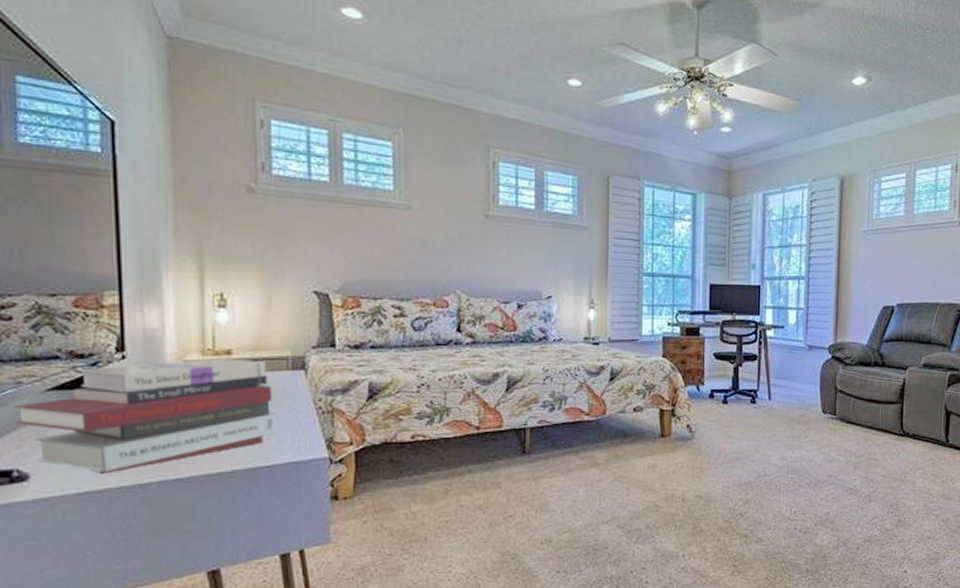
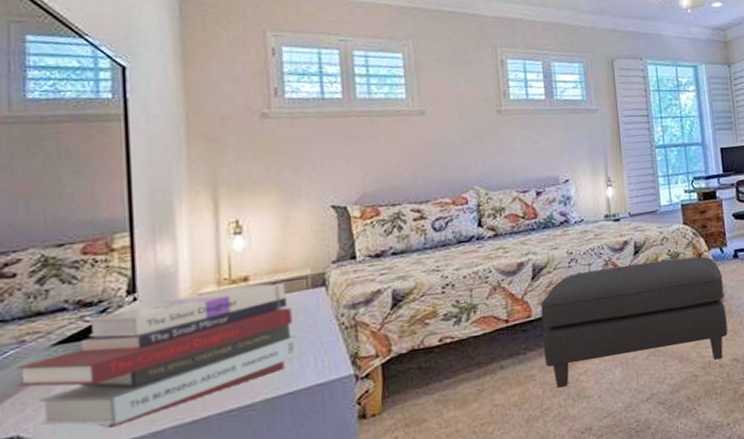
ottoman: none [512,390,695,498] -> present [540,256,728,388]

